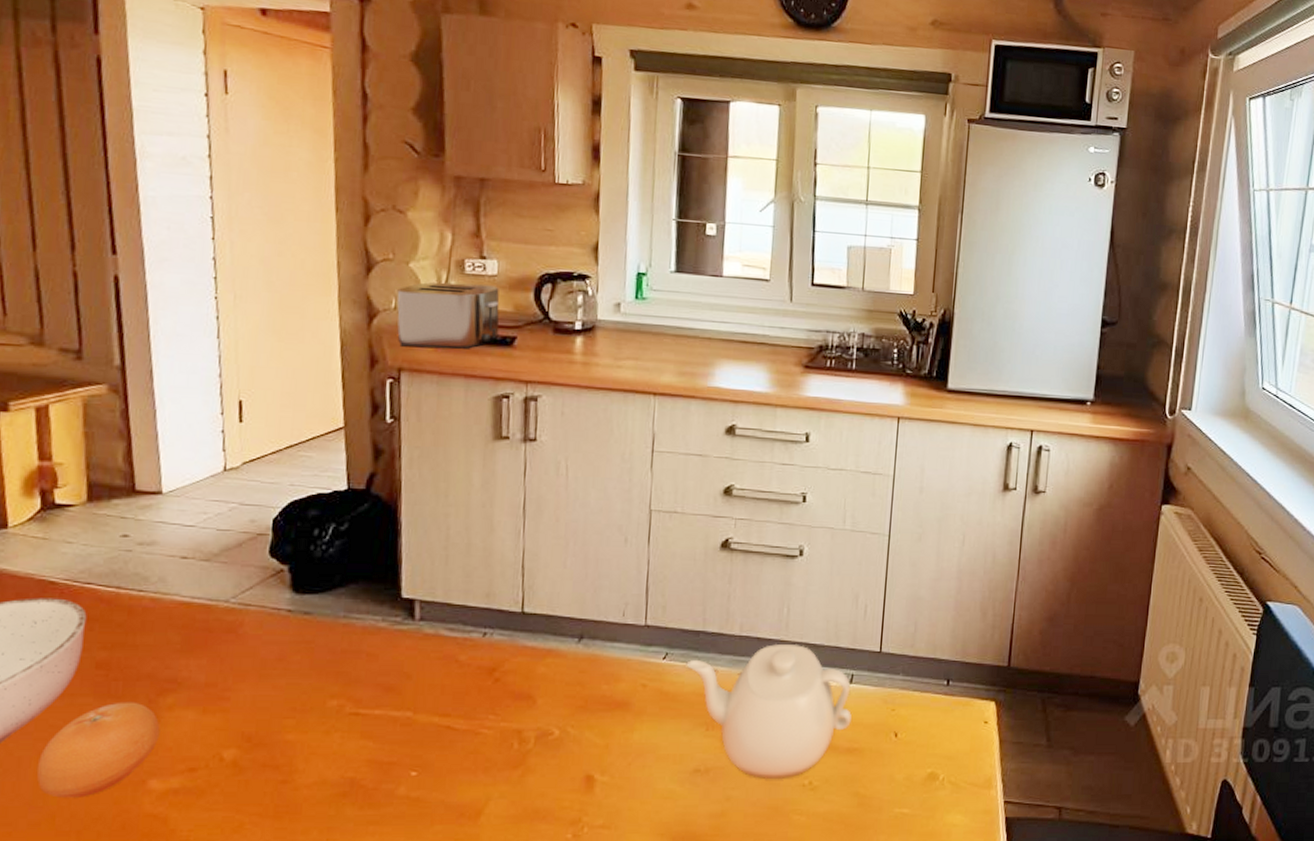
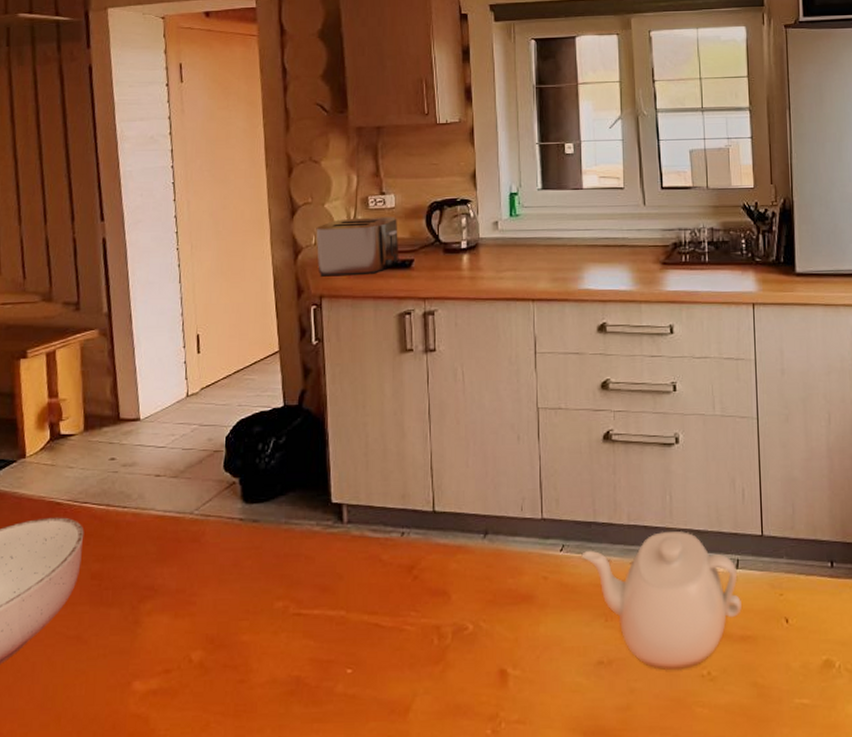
fruit: present [36,702,160,798] -> none [46,608,142,700]

